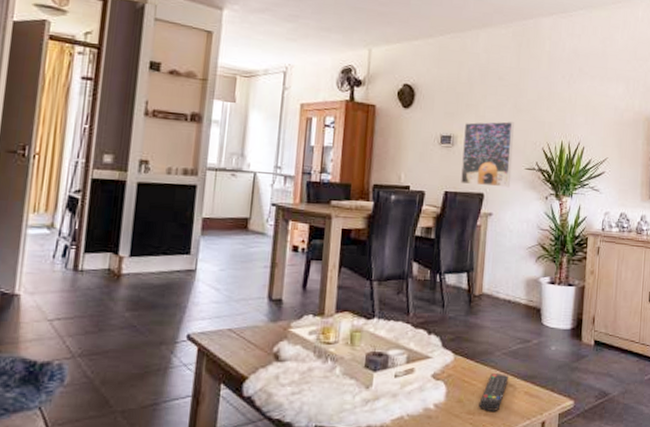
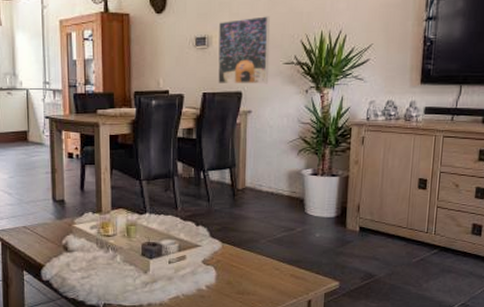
remote control: present [479,373,509,411] -> none [247,259,275,291]

